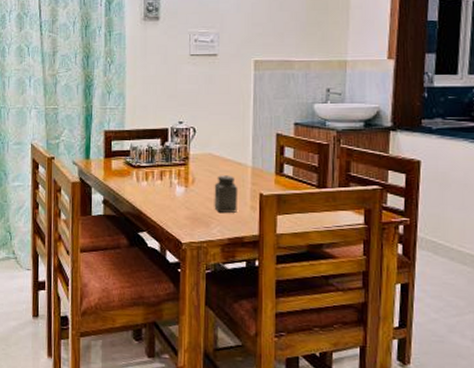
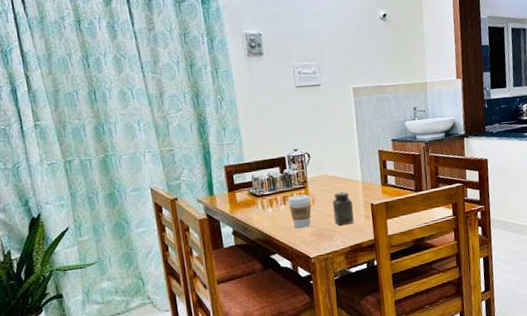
coffee cup: none [165,172,190,208] -> present [288,194,311,228]

